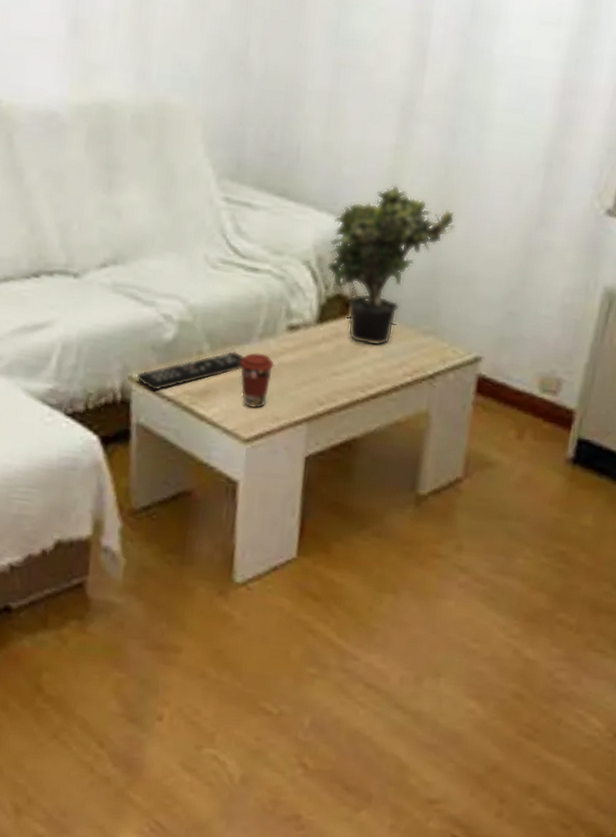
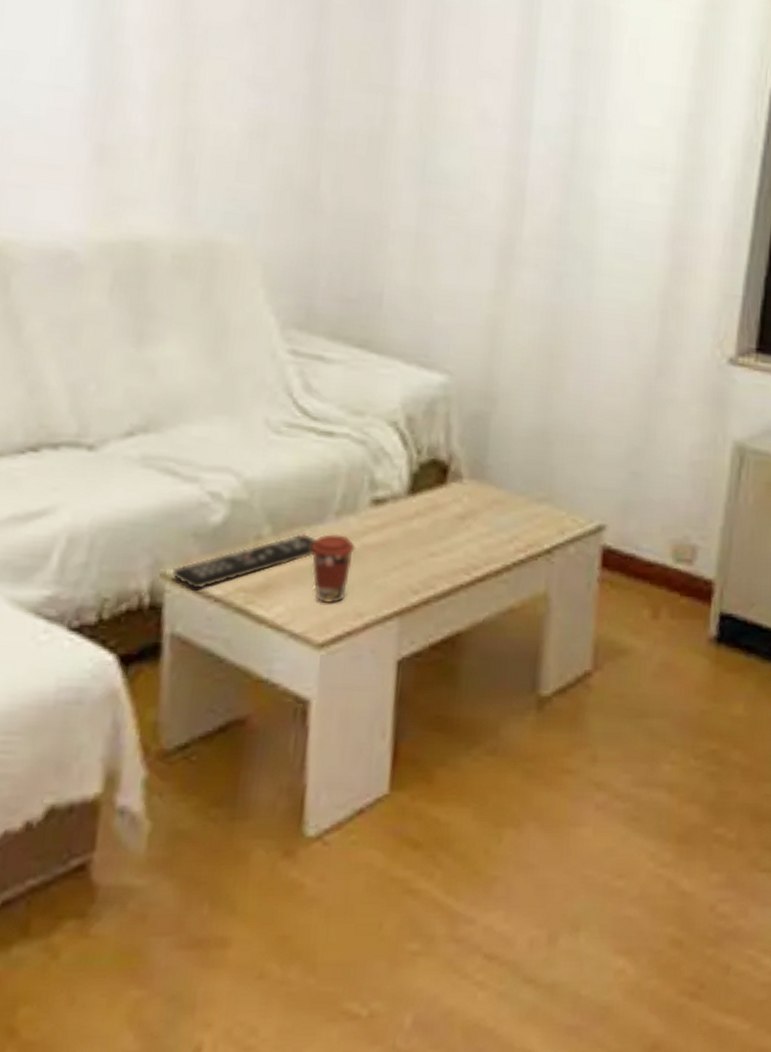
potted plant: present [327,185,455,346] -> none [418,334,567,518]

